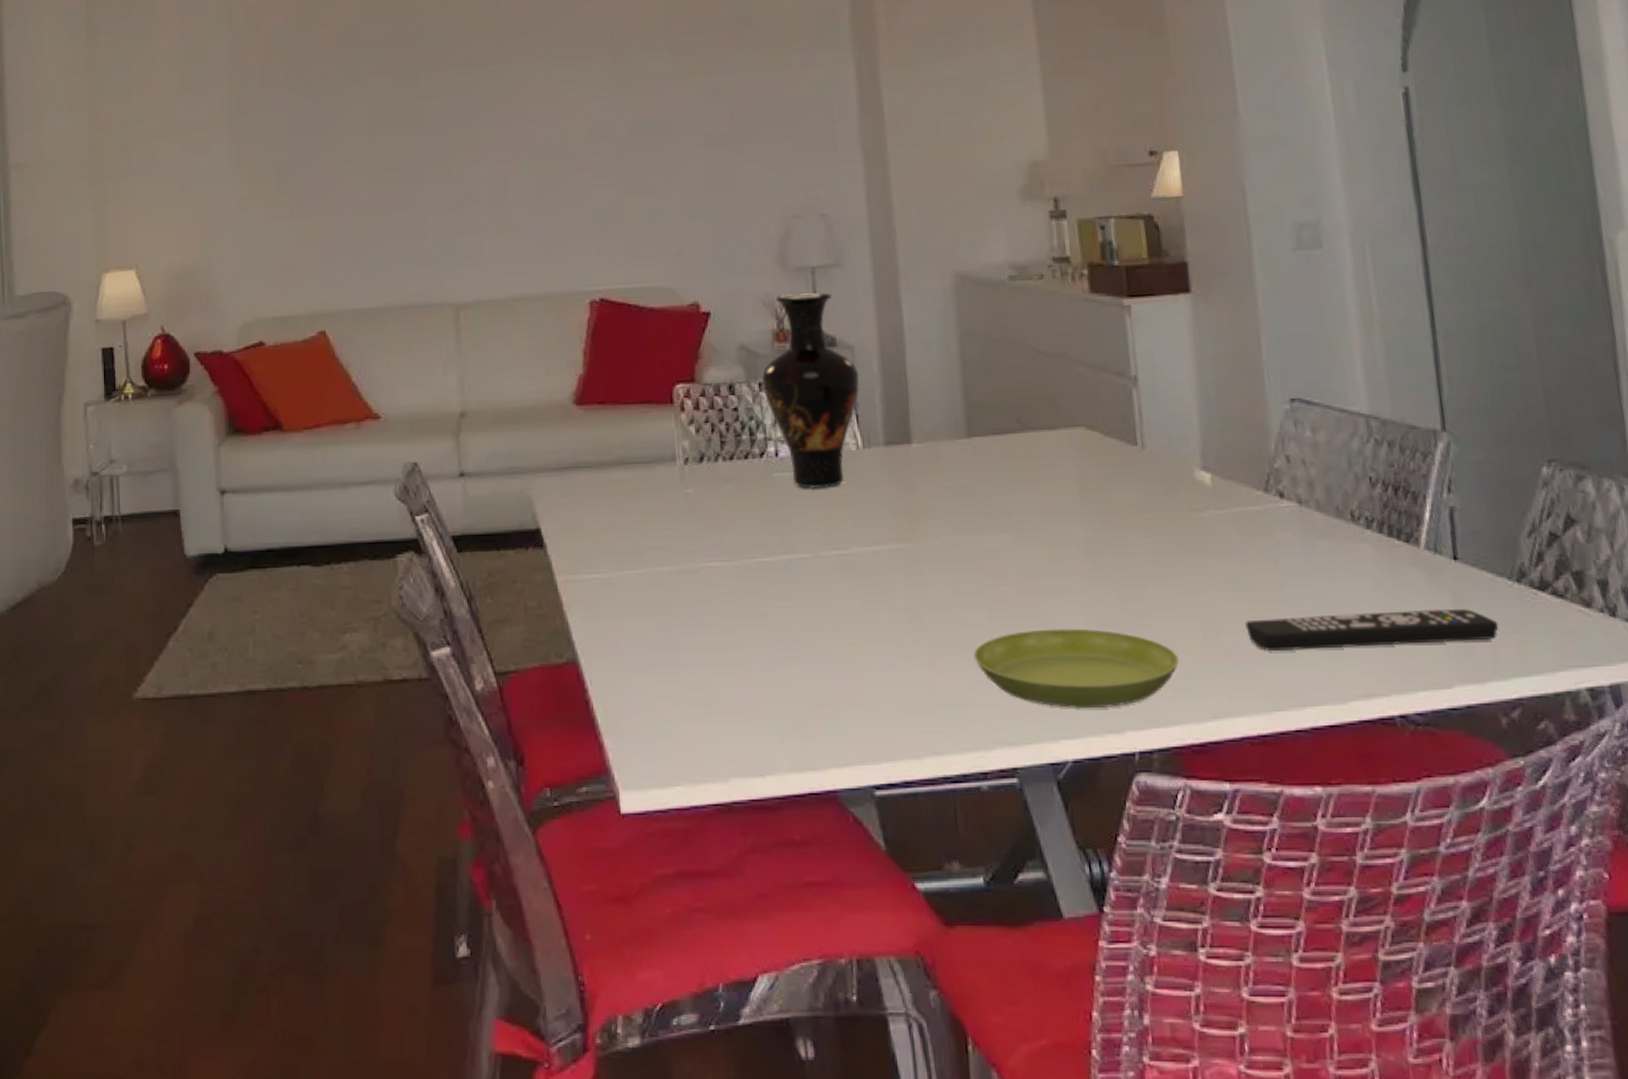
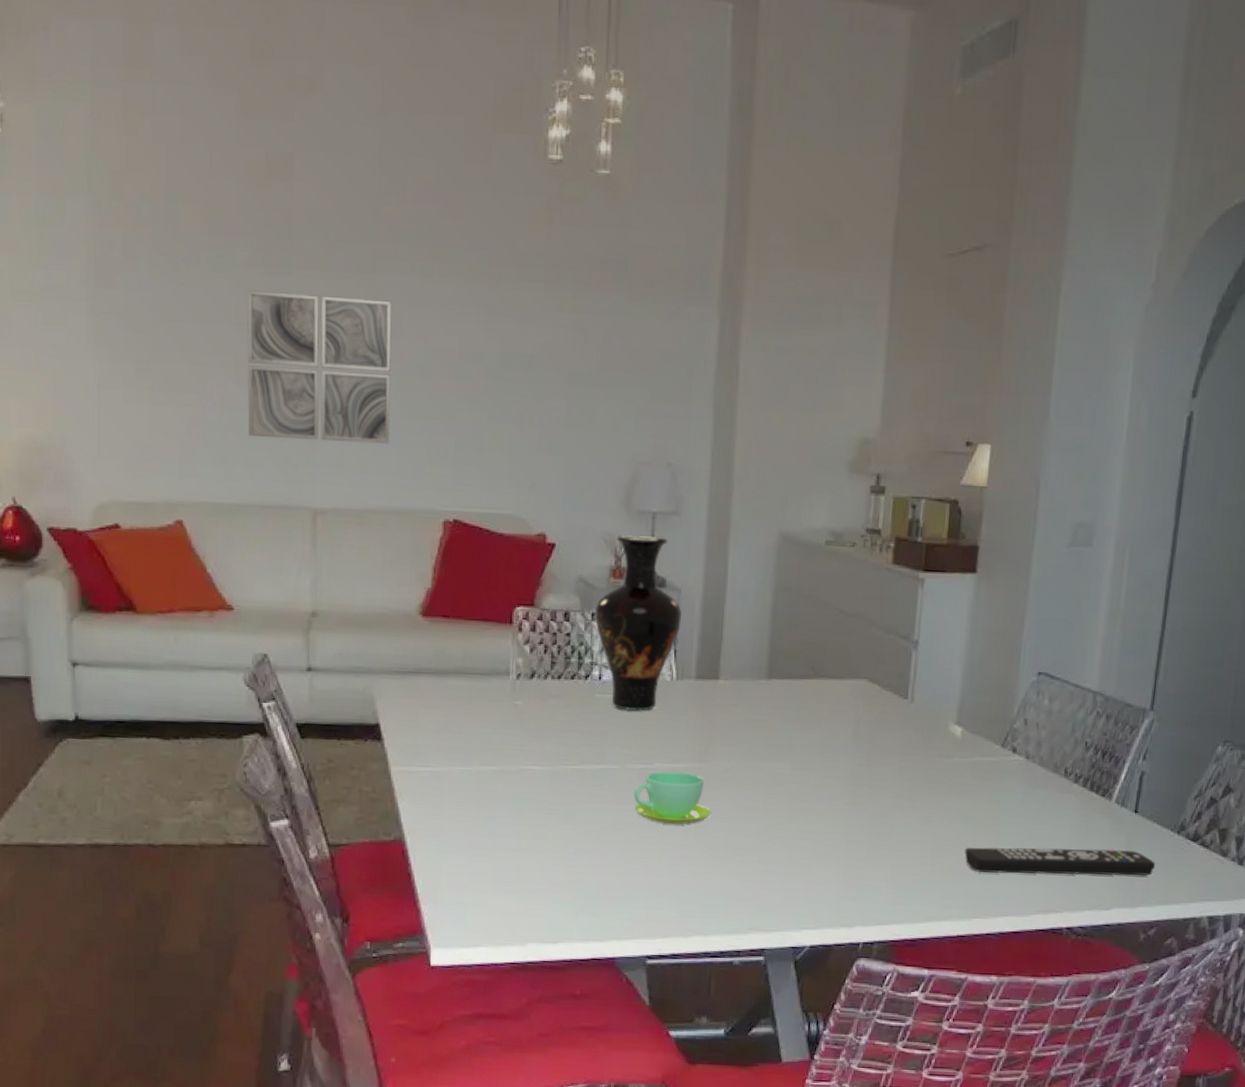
wall art: none [379,89,528,239] -> present [247,290,392,444]
cup: none [831,556,927,620] -> present [633,772,712,825]
saucer: present [973,628,1180,709] -> none [743,842,908,908]

